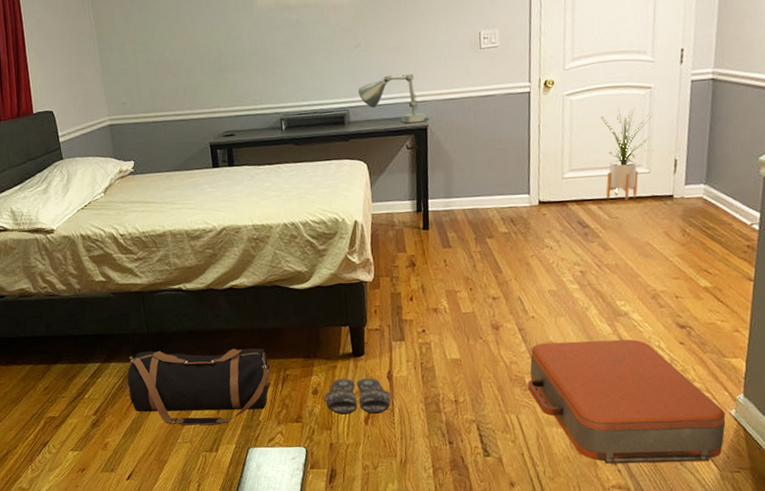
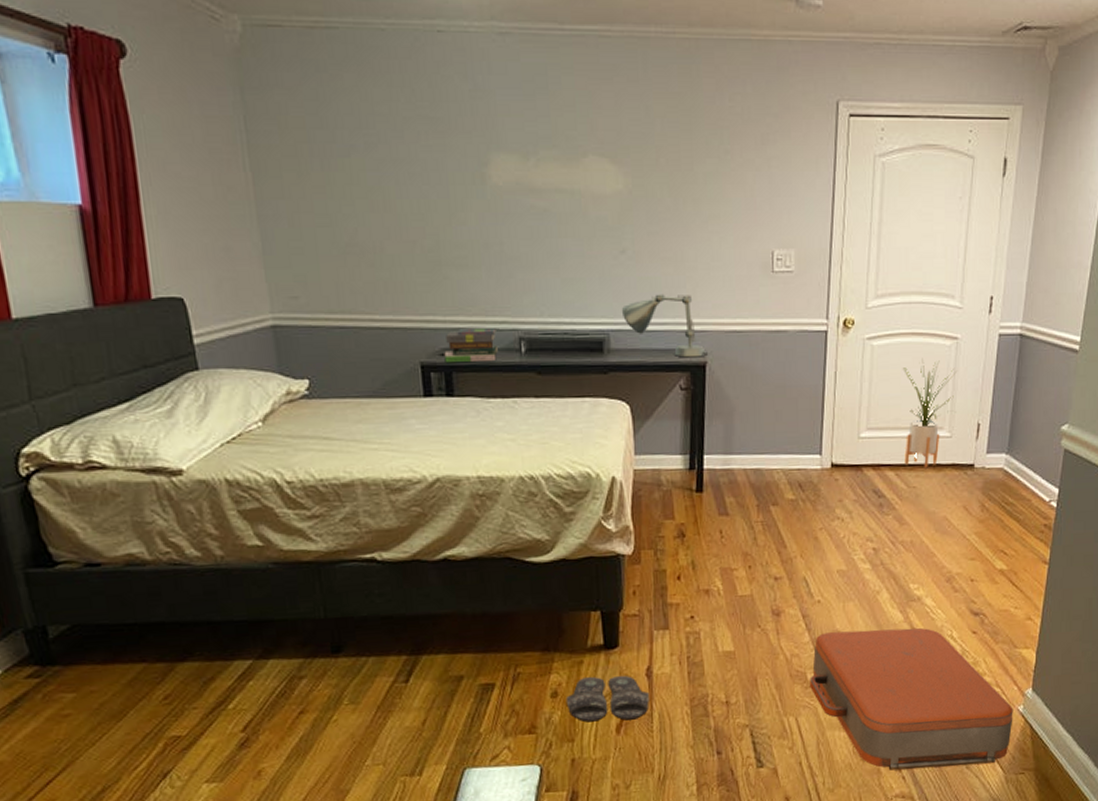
duffel bag: present [124,348,271,426] -> none [289,638,497,742]
books: none [226,113,265,141] -> present [444,328,498,362]

